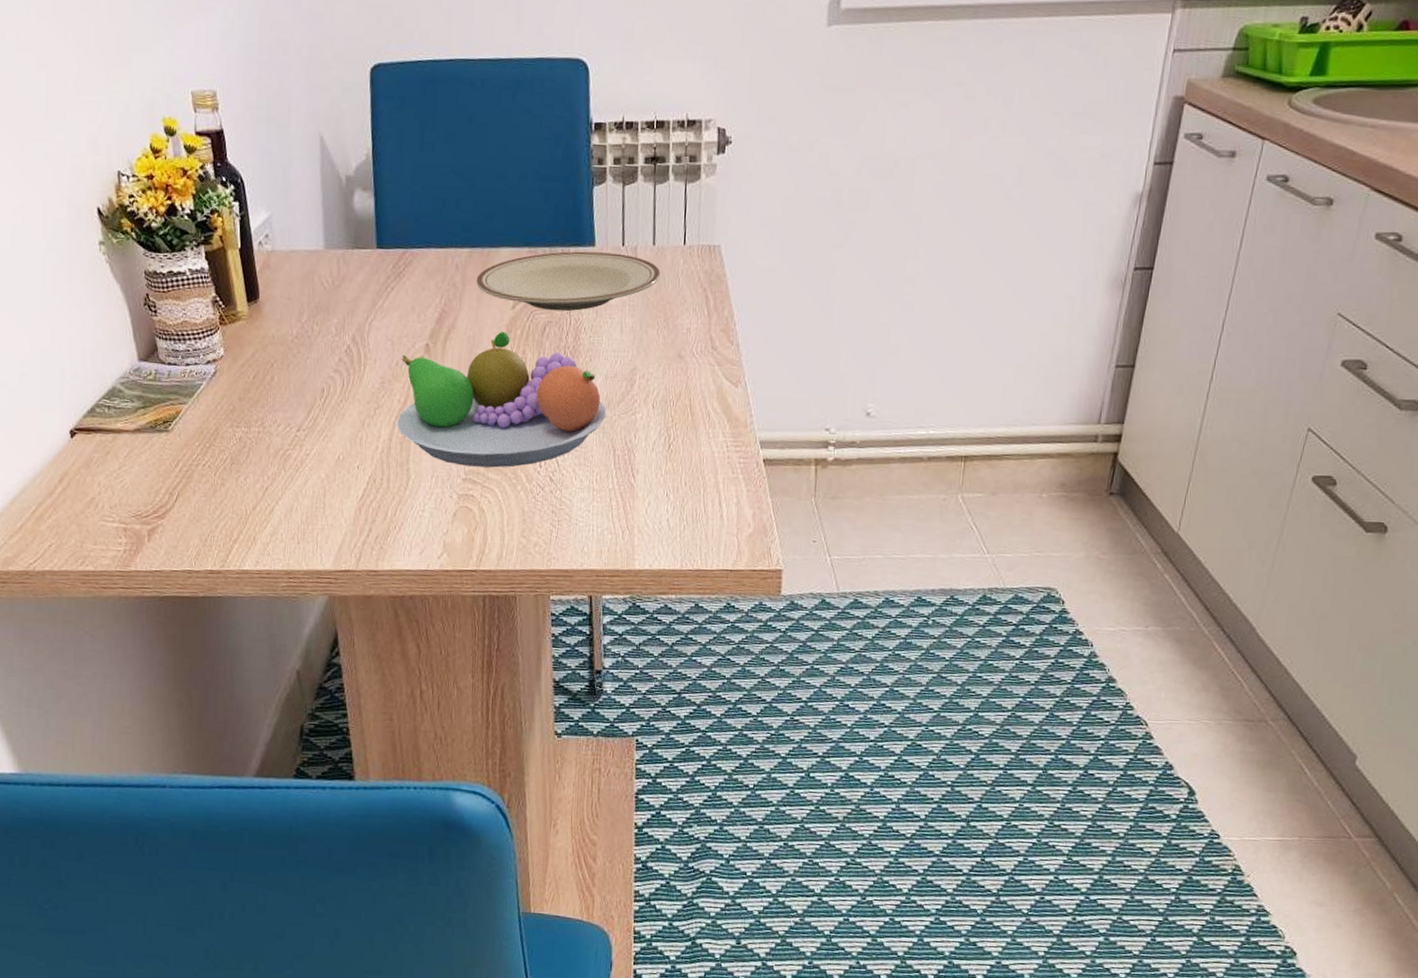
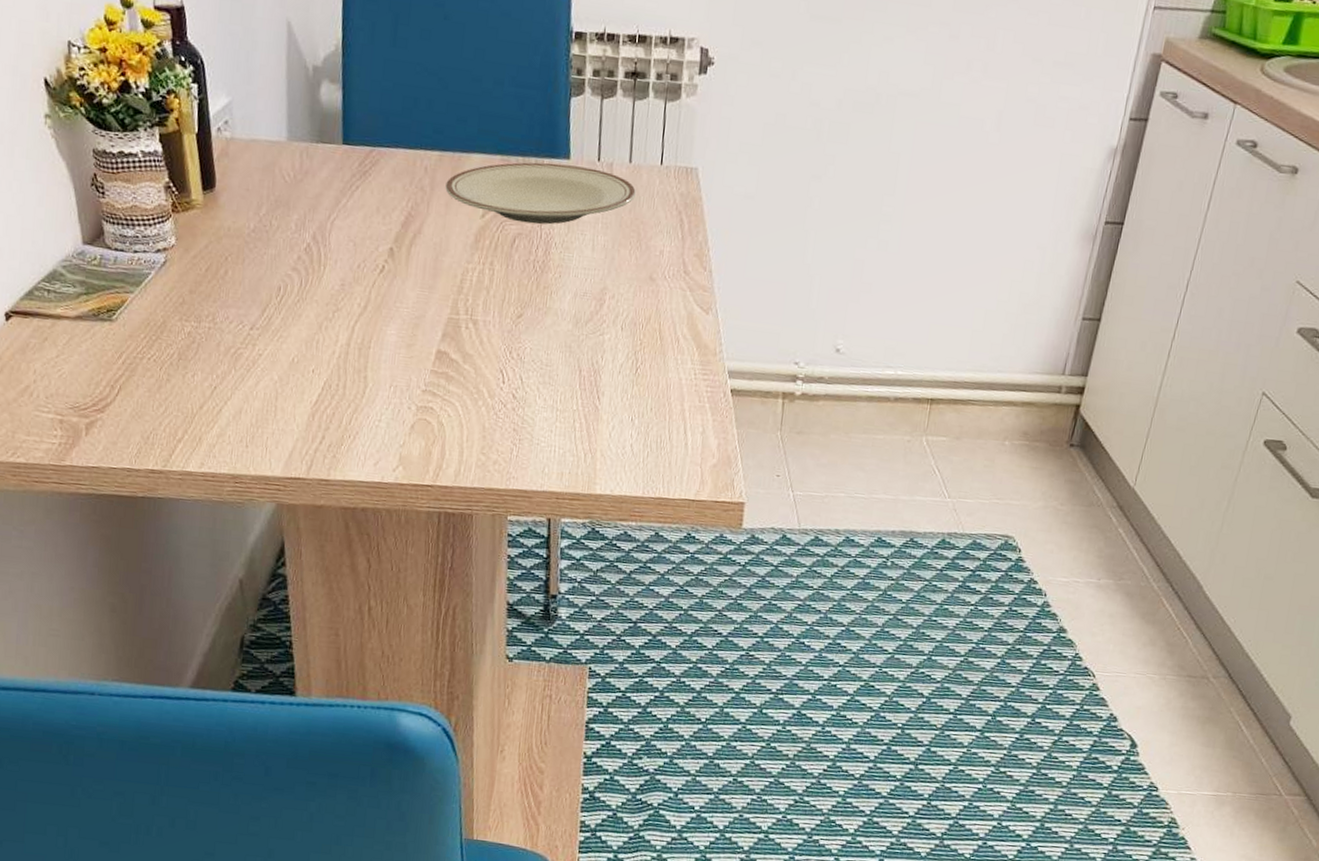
fruit bowl: present [397,331,607,468] -> none [356,239,574,381]

